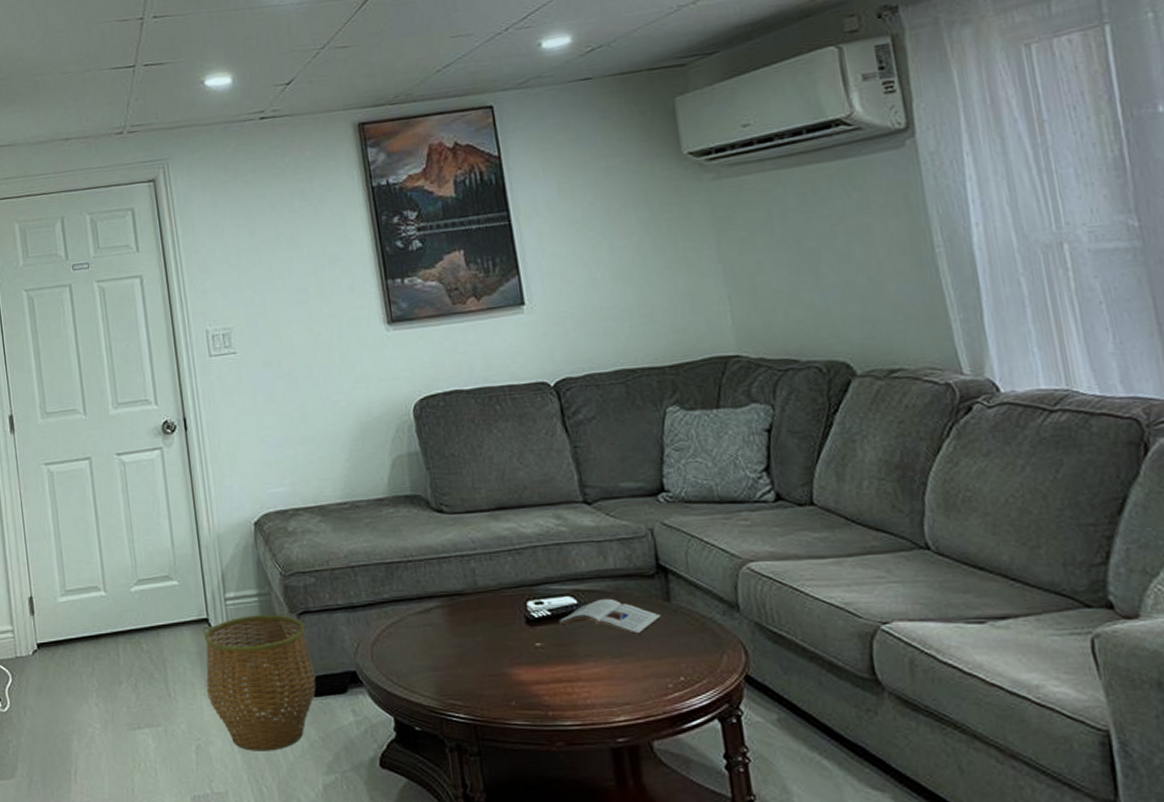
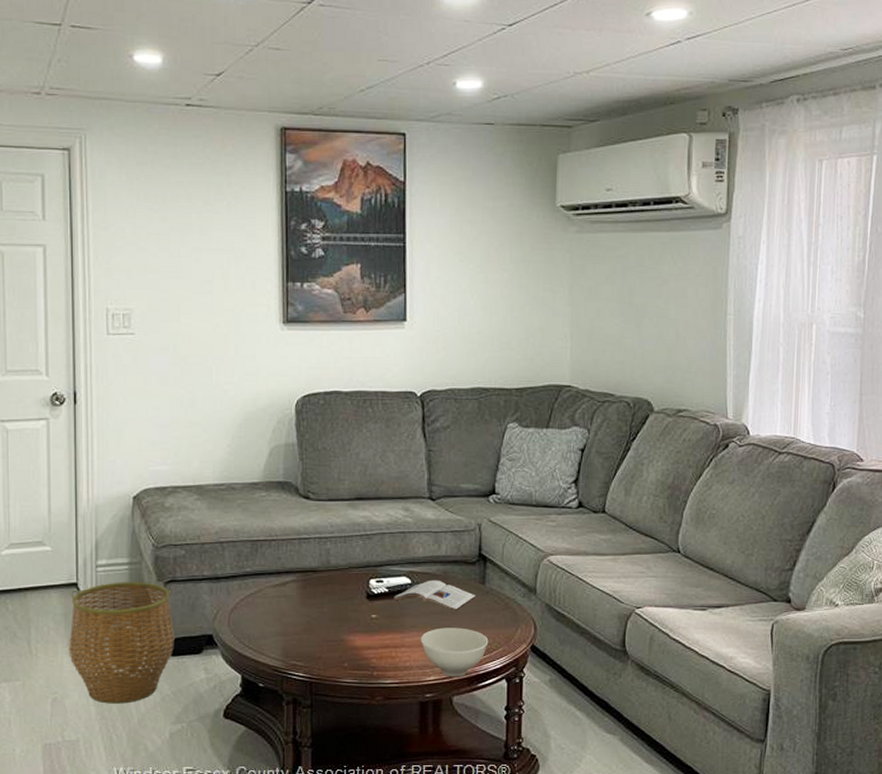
bowl: none [599,655,688,717] -> present [420,627,489,677]

